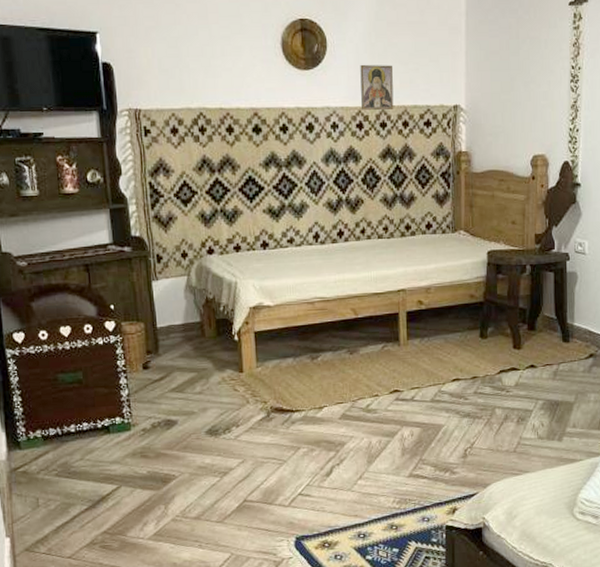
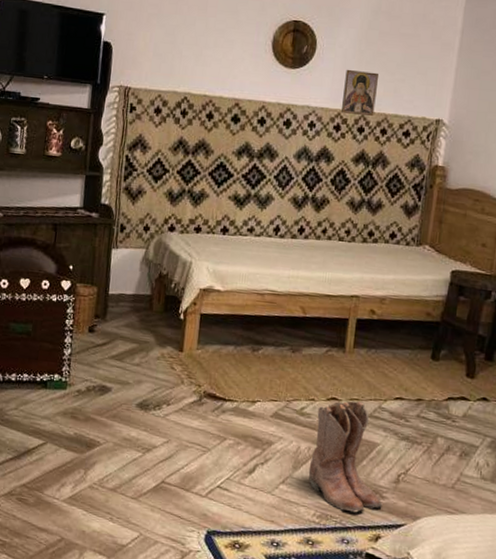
boots: none [382,389,455,493] -> present [308,400,383,513]

